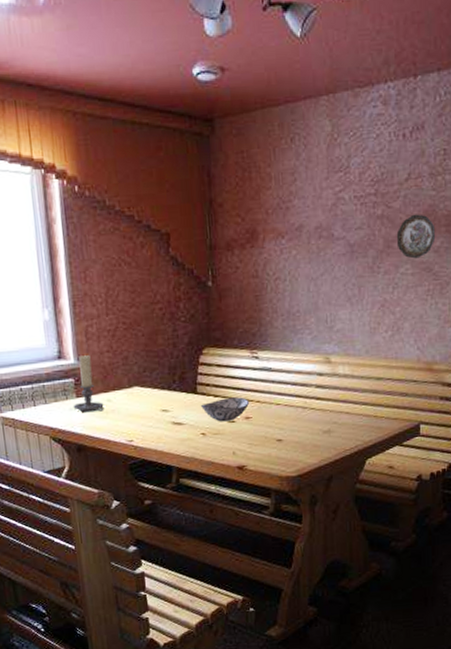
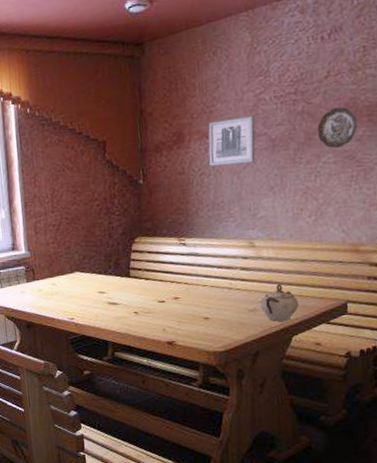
candle holder: present [73,355,104,413] -> none [23,246,50,295]
decorative bowl: present [200,397,250,422] -> none [133,279,178,302]
wall art: none [284,215,334,271] -> present [208,115,256,167]
sugar bowl: none [334,403,374,444] -> present [259,284,300,322]

